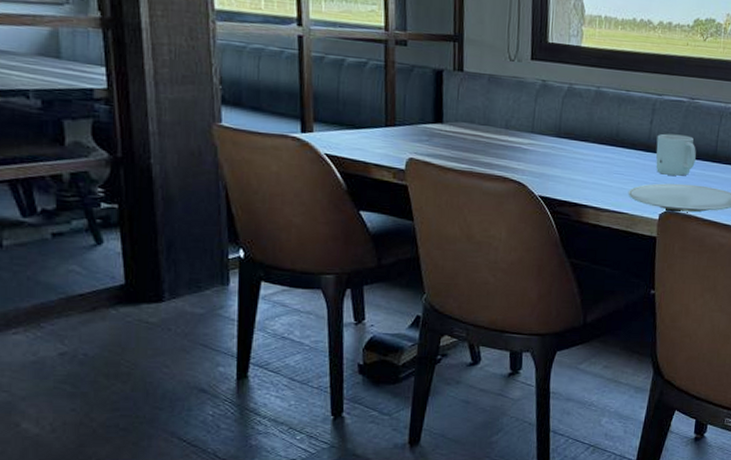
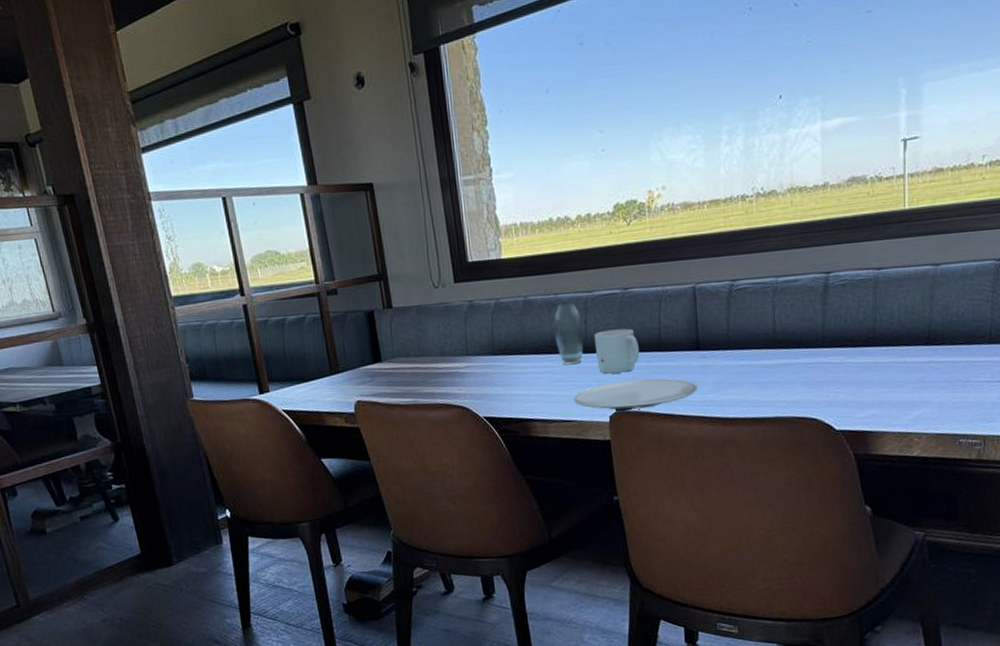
vase: none [620,98,648,160] -> present [553,300,584,365]

